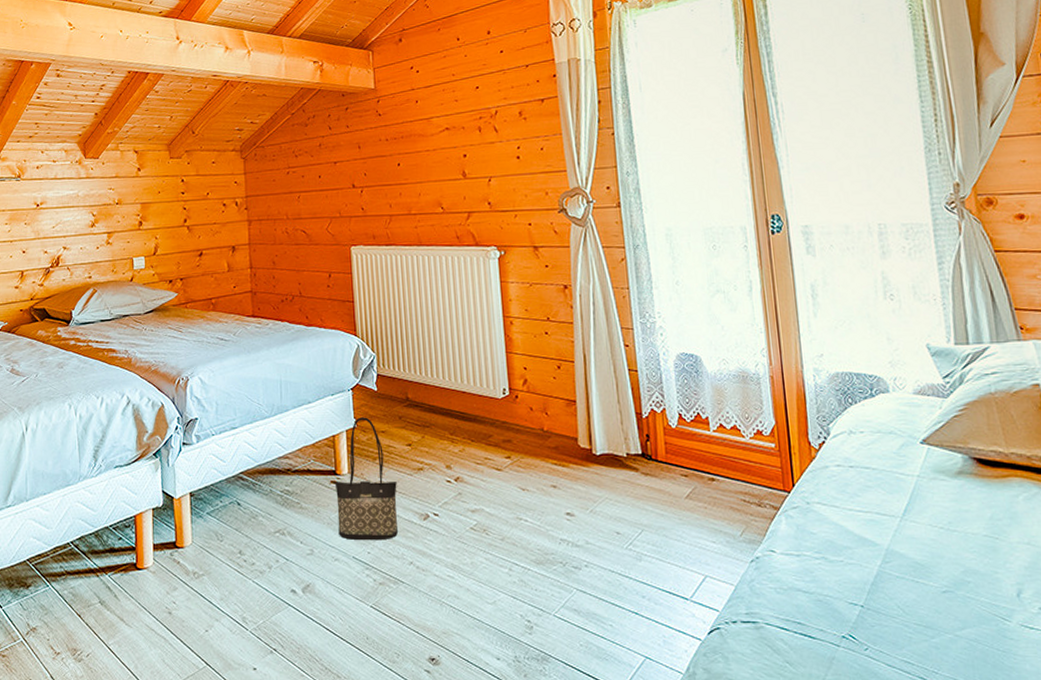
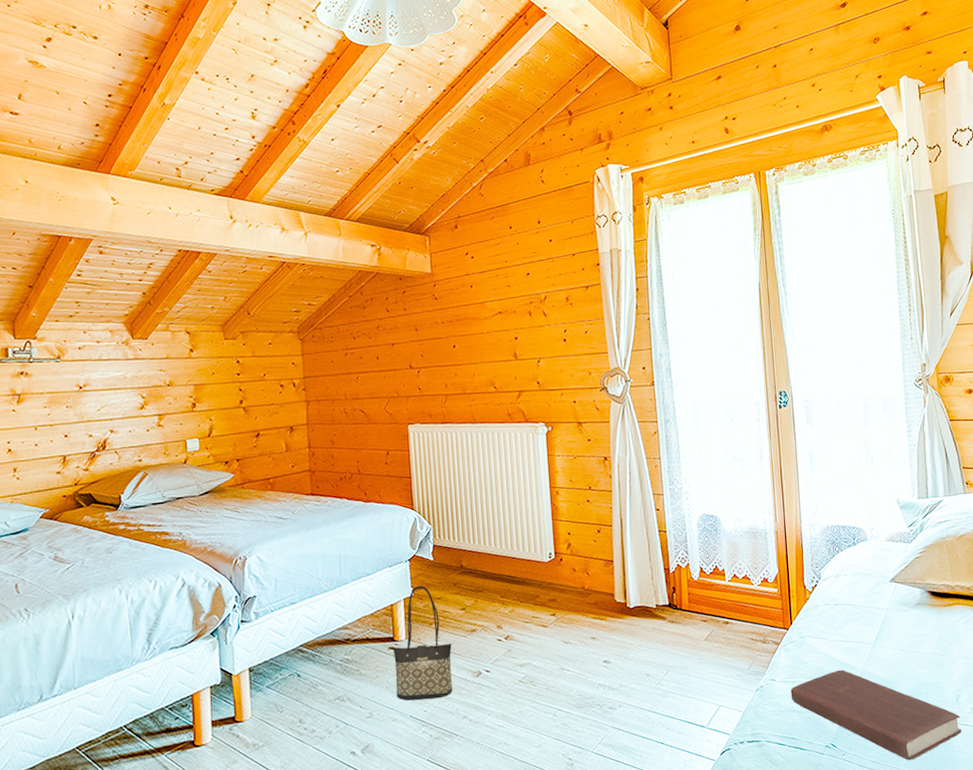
book: none [794,545,1028,666] -> present [790,669,962,761]

